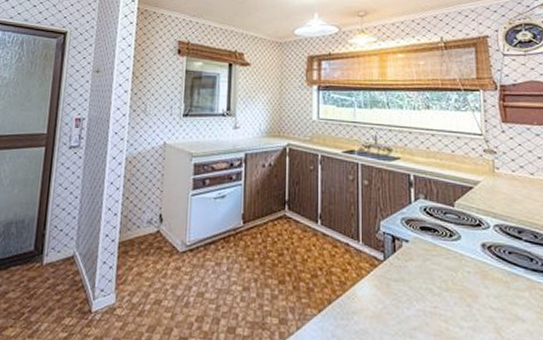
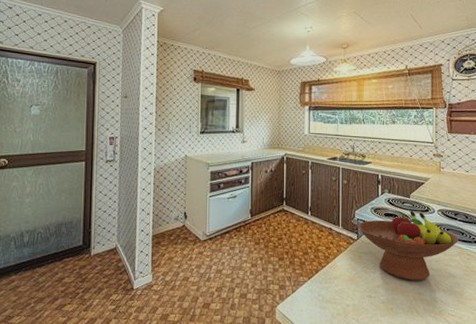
fruit bowl: none [383,225,527,324] -> present [357,211,459,280]

